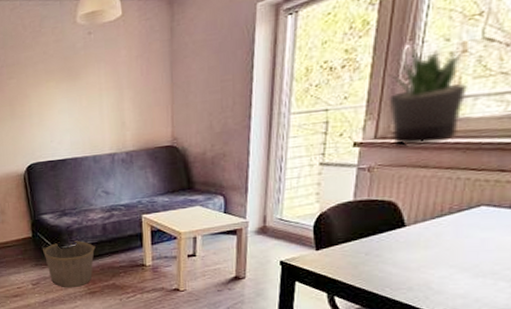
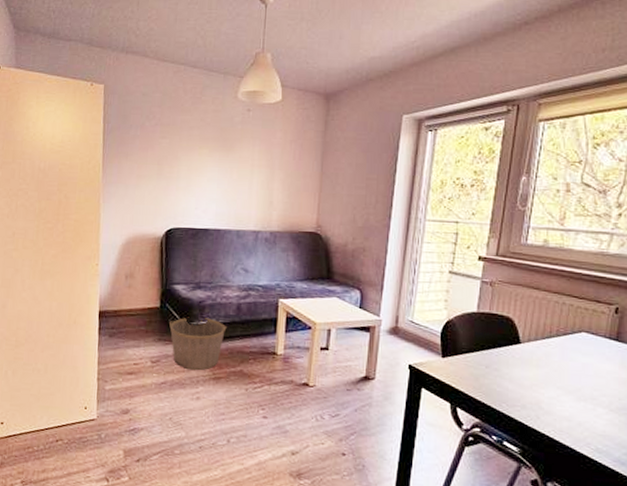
planter: present [389,44,467,146] -> none [508,180,570,268]

